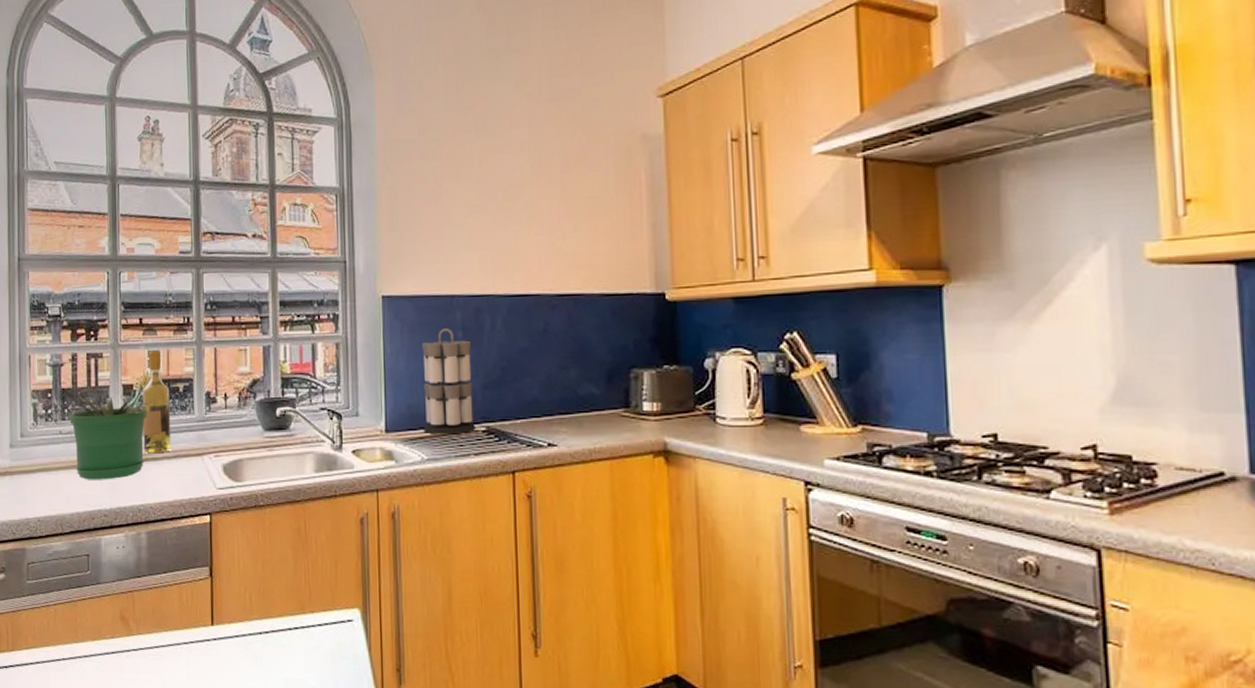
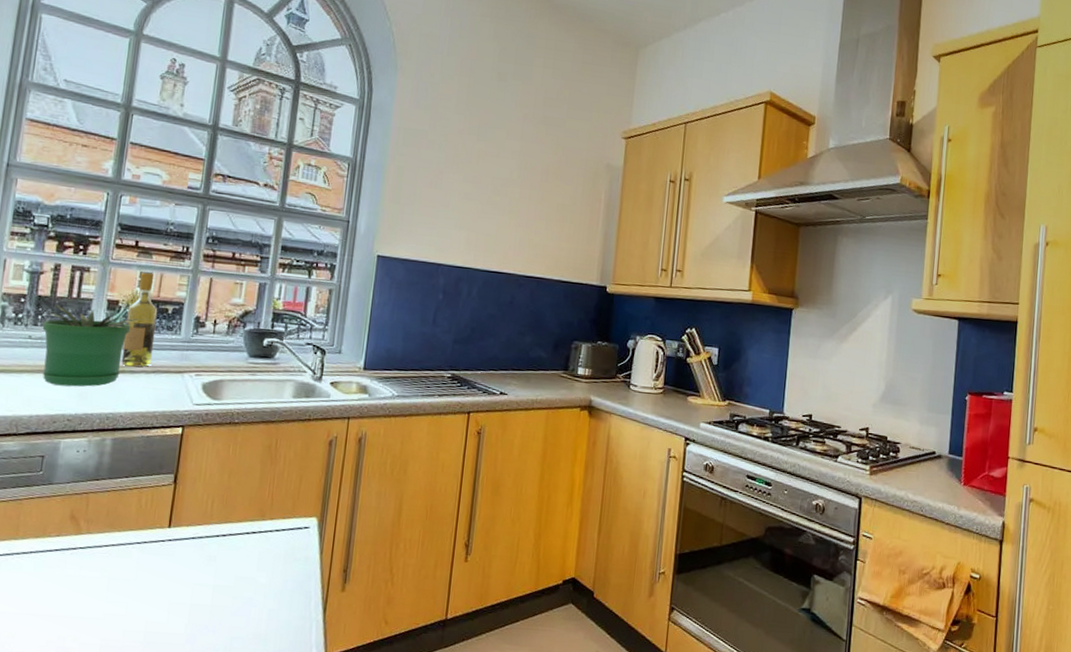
spice rack: present [422,329,476,435] -> none [397,290,449,378]

